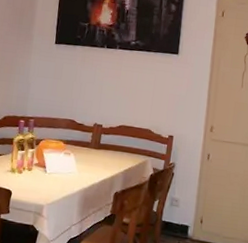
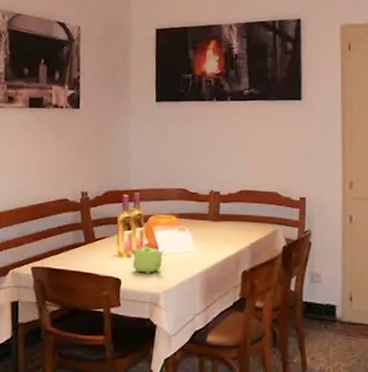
teapot: none [23,165,51,189] -> present [132,246,165,274]

